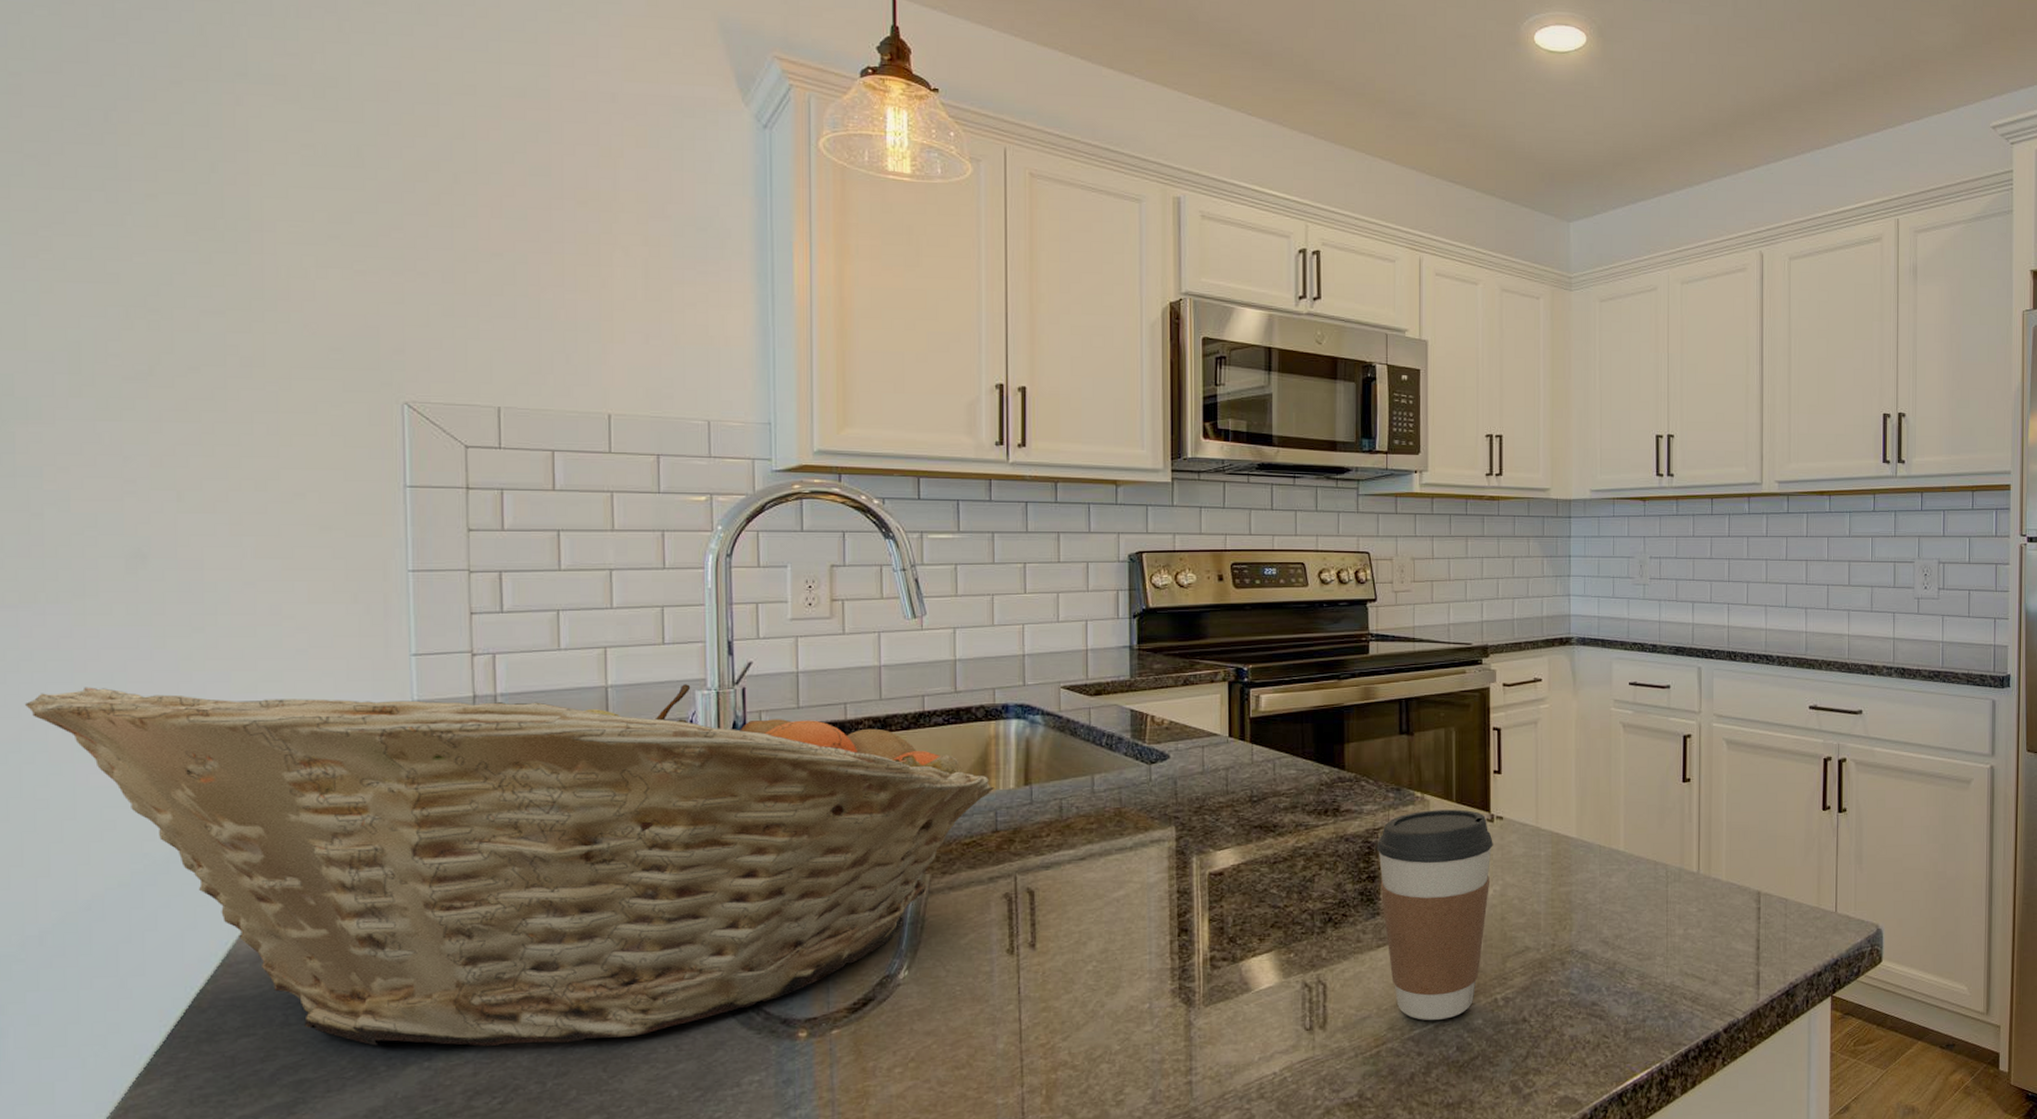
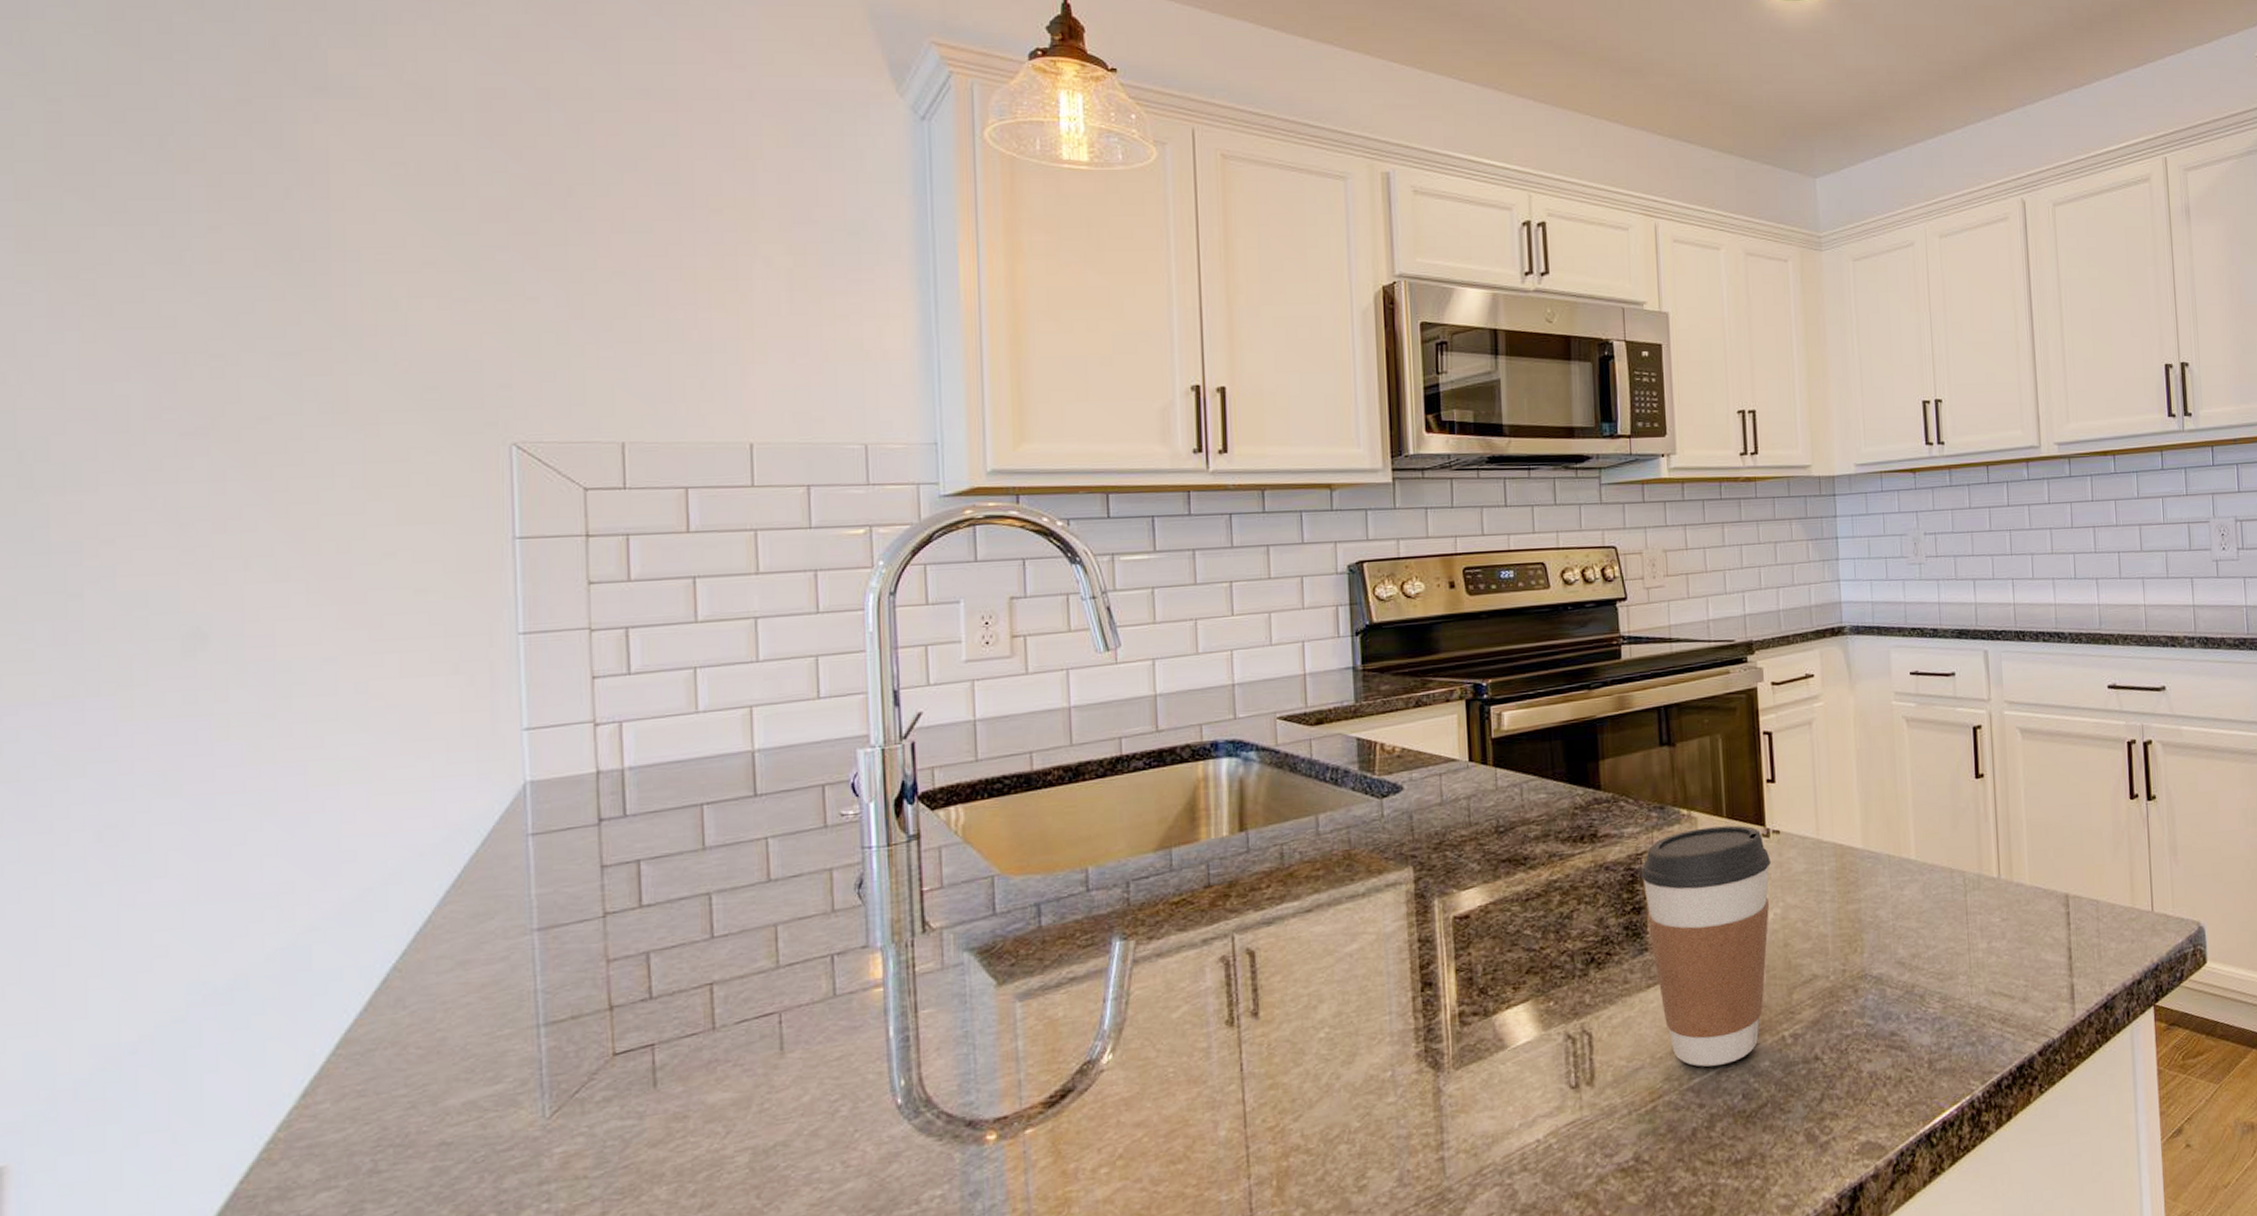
fruit basket: present [26,684,994,1047] -> none [60,742,1205,1190]

